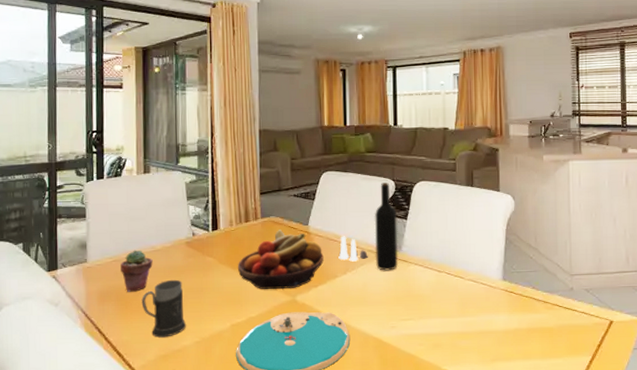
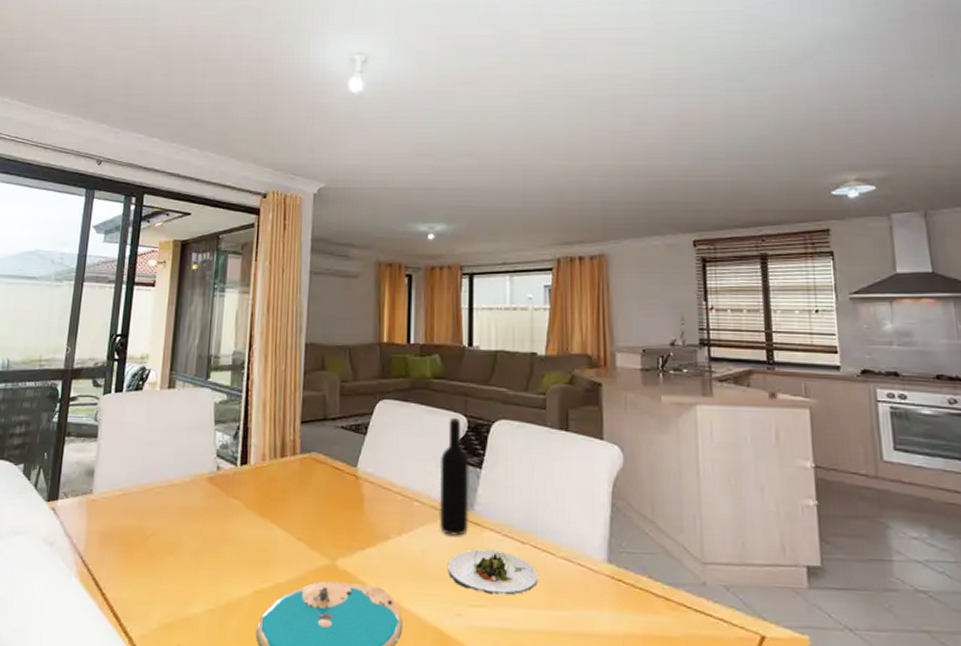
potted succulent: present [120,250,153,292] -> none [129,482,168,536]
mug: present [141,279,187,338] -> none [149,524,200,600]
fruit bowl: present [237,230,324,290] -> none [266,470,374,550]
salt and pepper shaker set: present [338,236,368,262] -> none [392,484,430,520]
salad plate: none [383,279,452,311] -> present [448,549,538,596]

